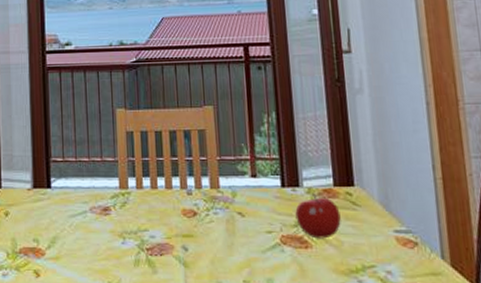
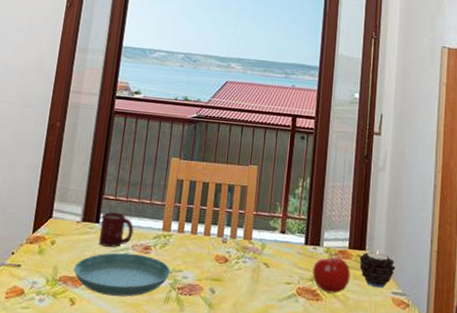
saucer: none [32,216,135,263] -> present [73,252,170,297]
cup: none [52,174,89,212] -> present [99,211,134,247]
candle: none [349,184,394,228] -> present [359,250,395,289]

